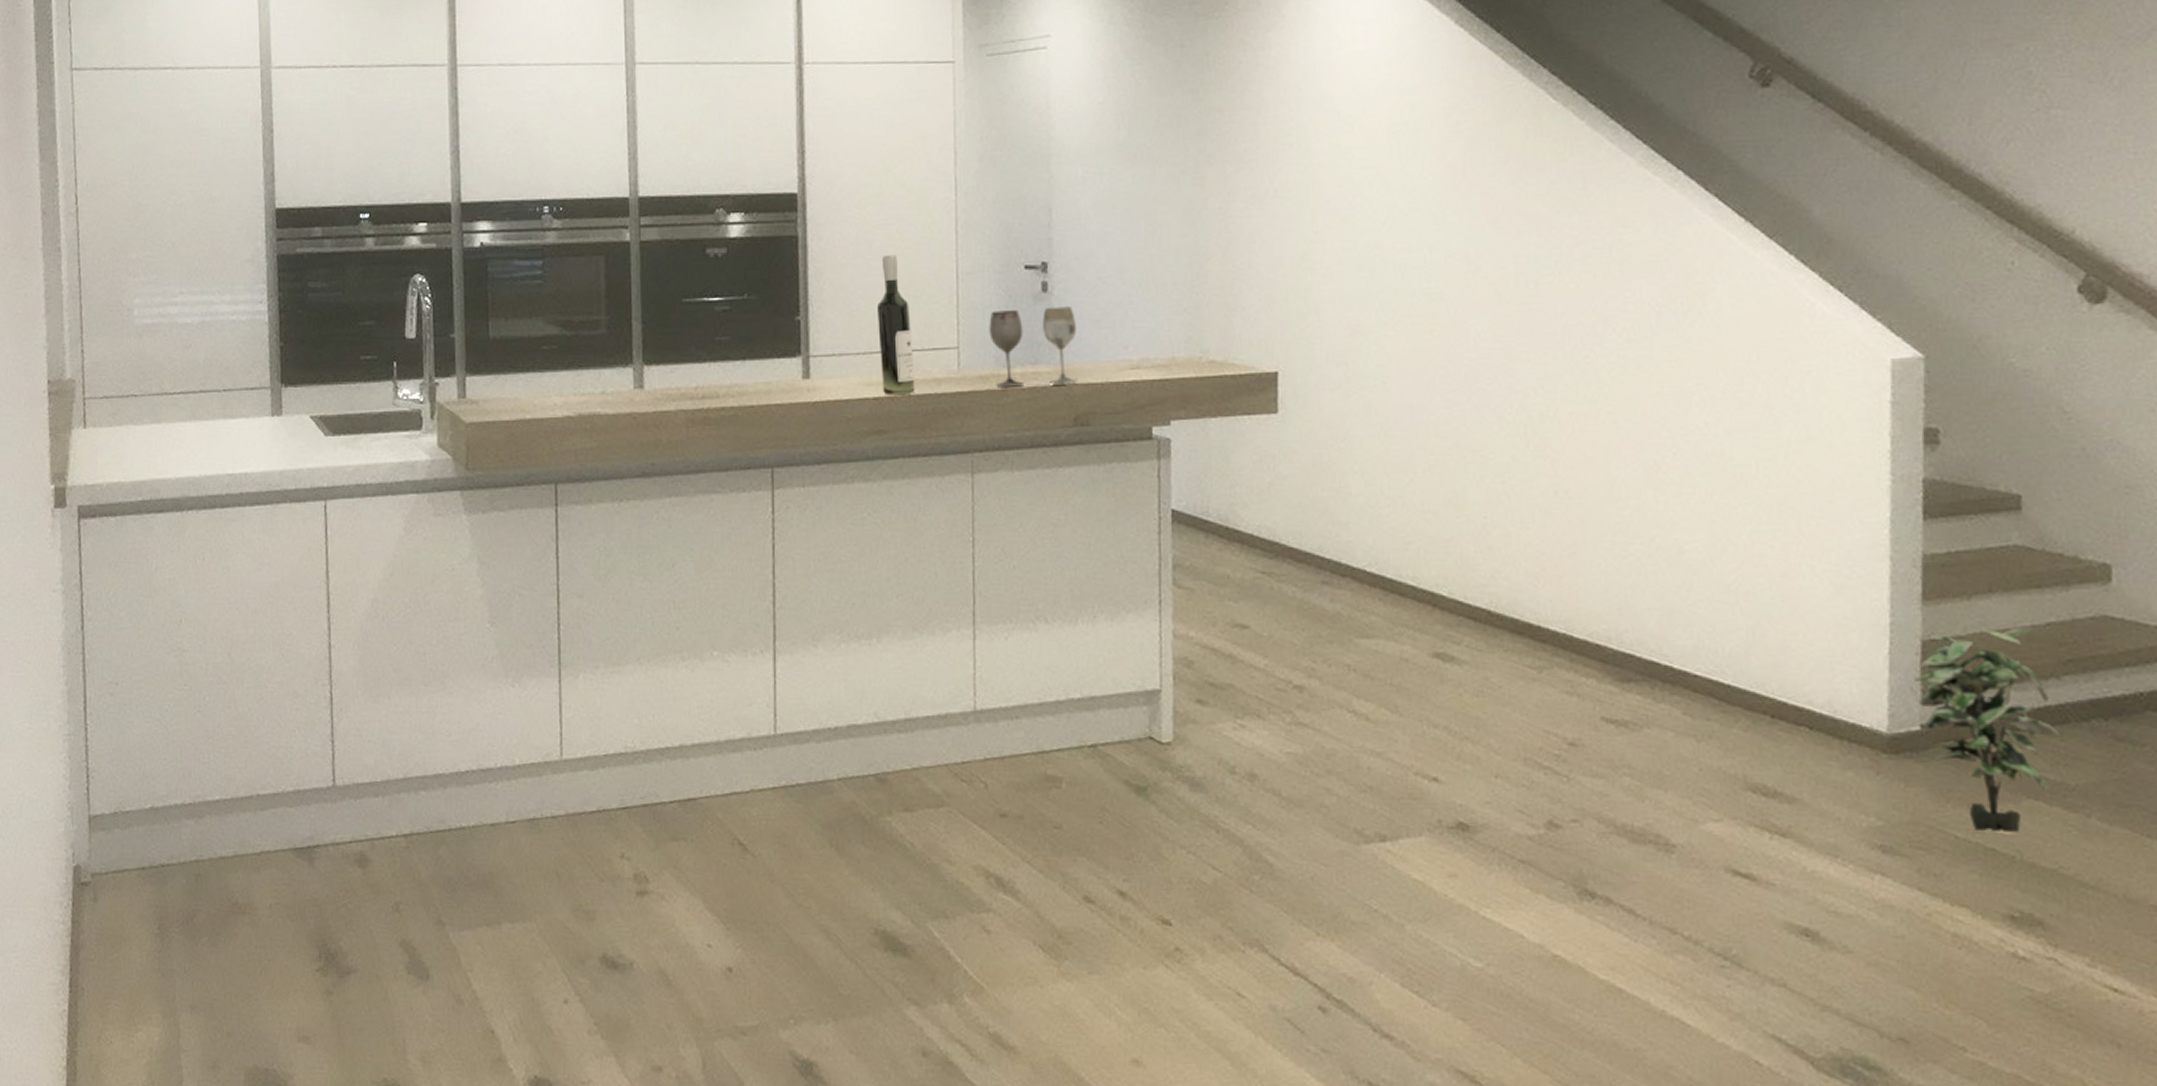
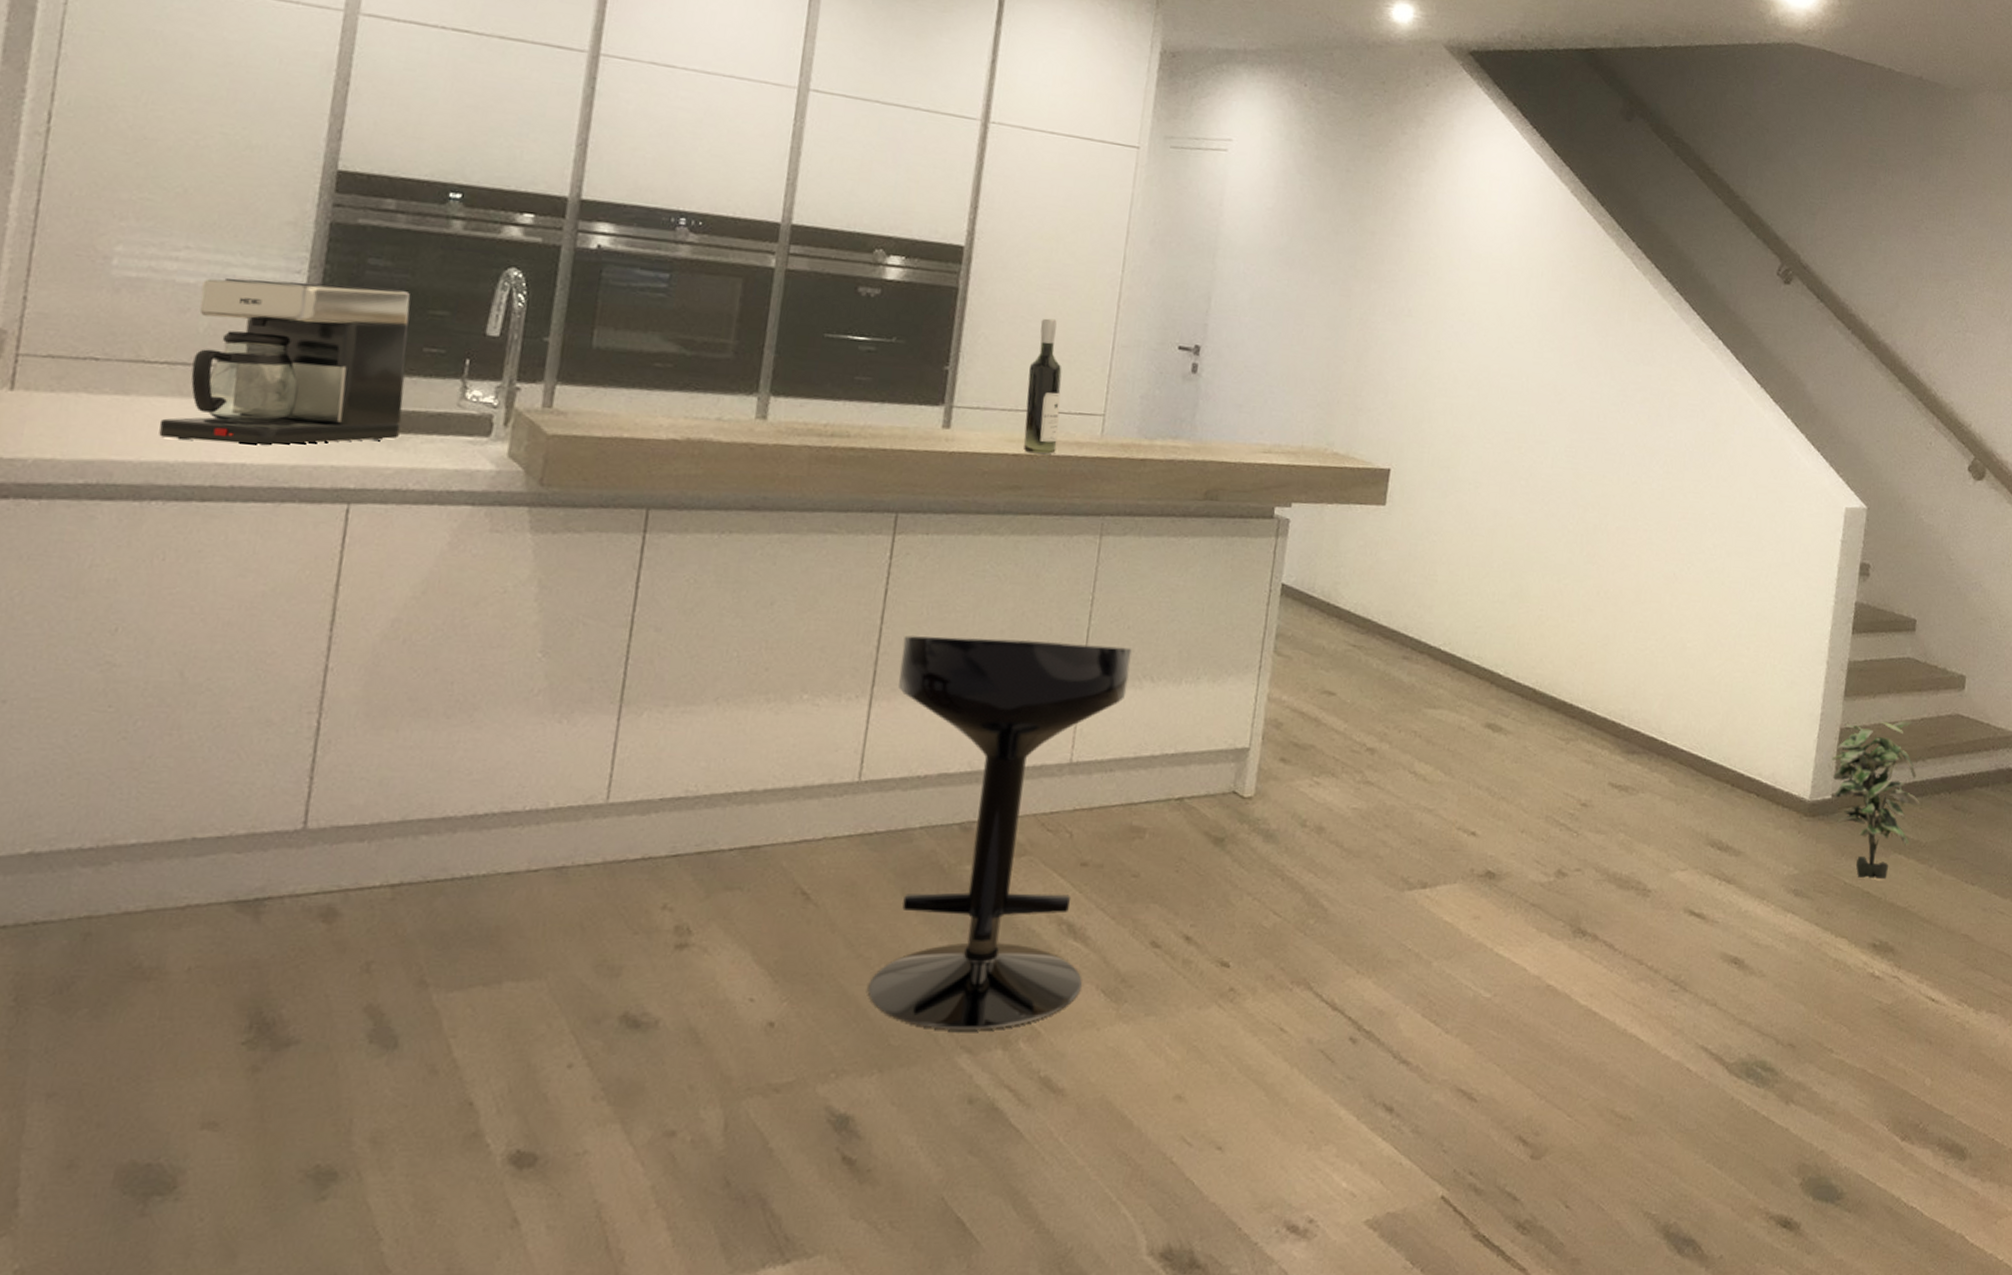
coffee maker: none [184,306,353,457] -> present [159,278,411,446]
bar stool: none [796,587,1022,983] -> present [868,635,1132,1030]
wineglass: present [989,306,1078,387] -> none [1134,384,1220,460]

